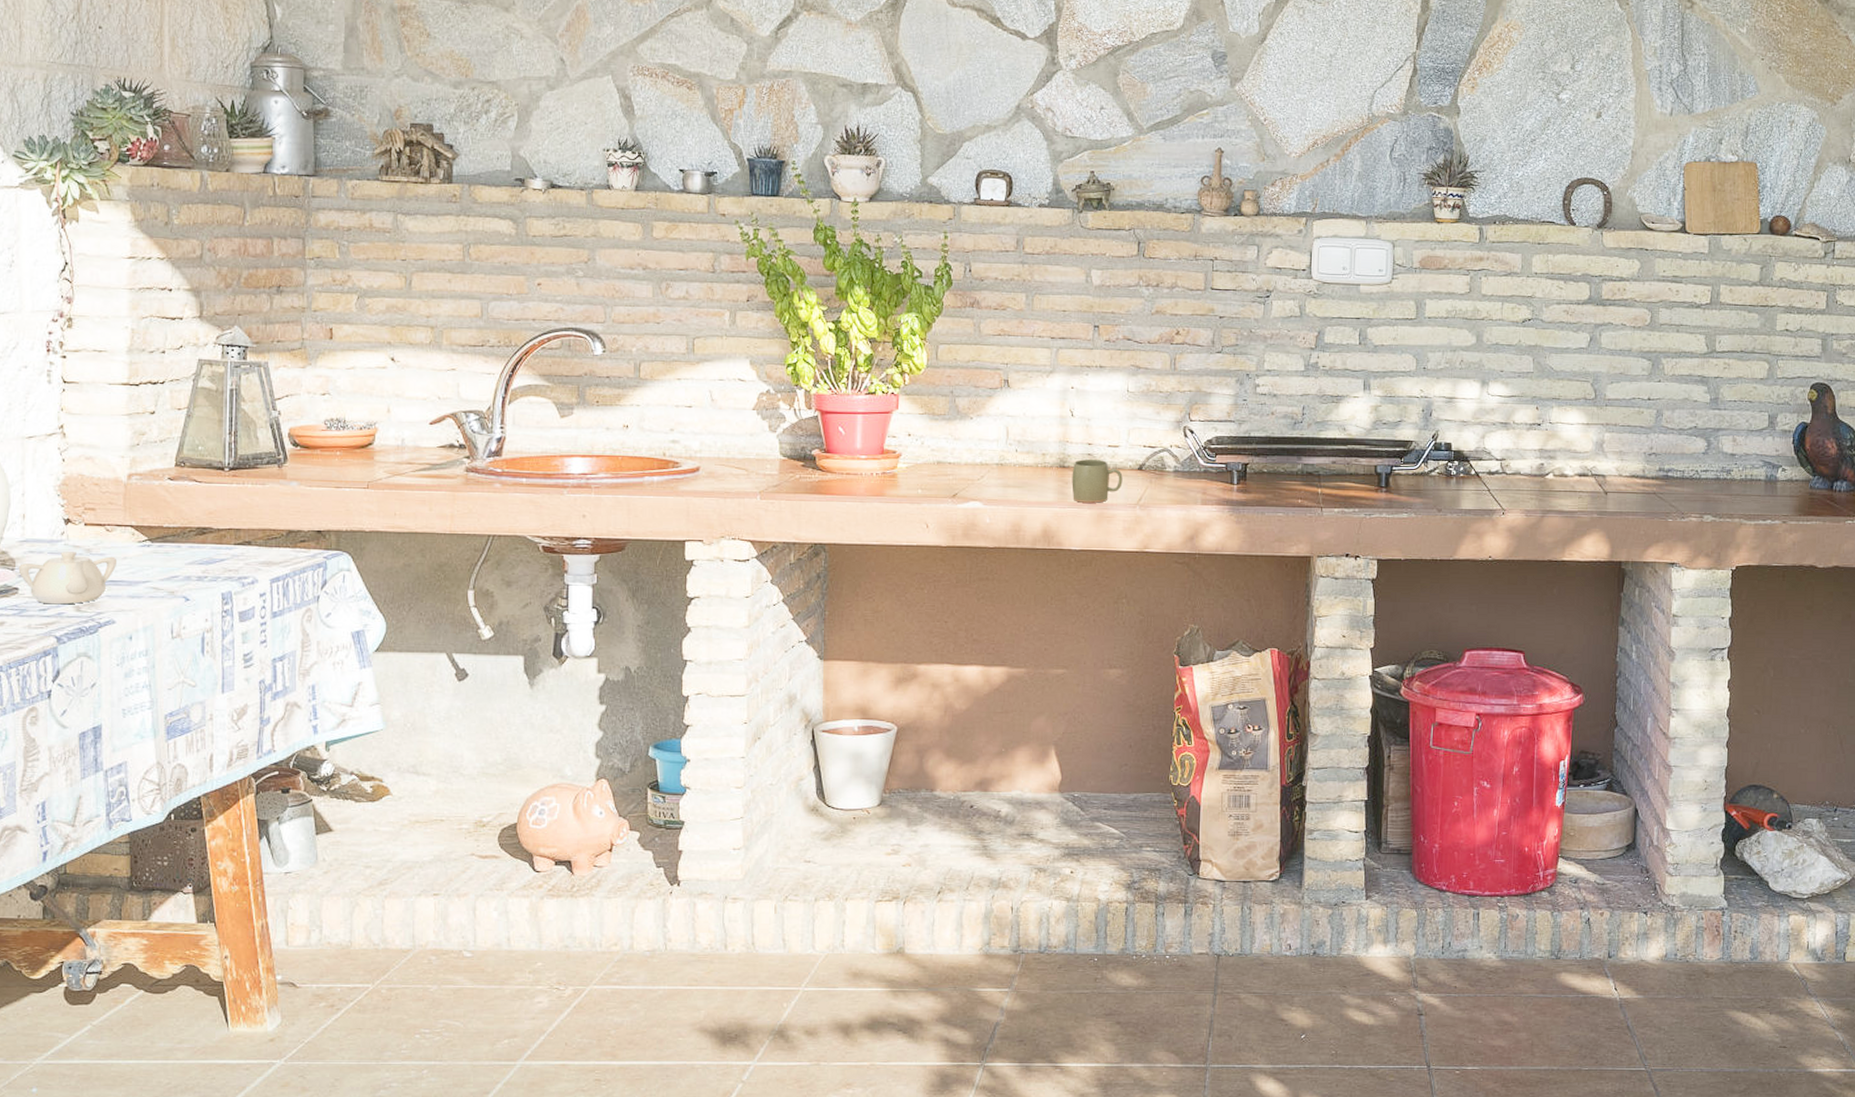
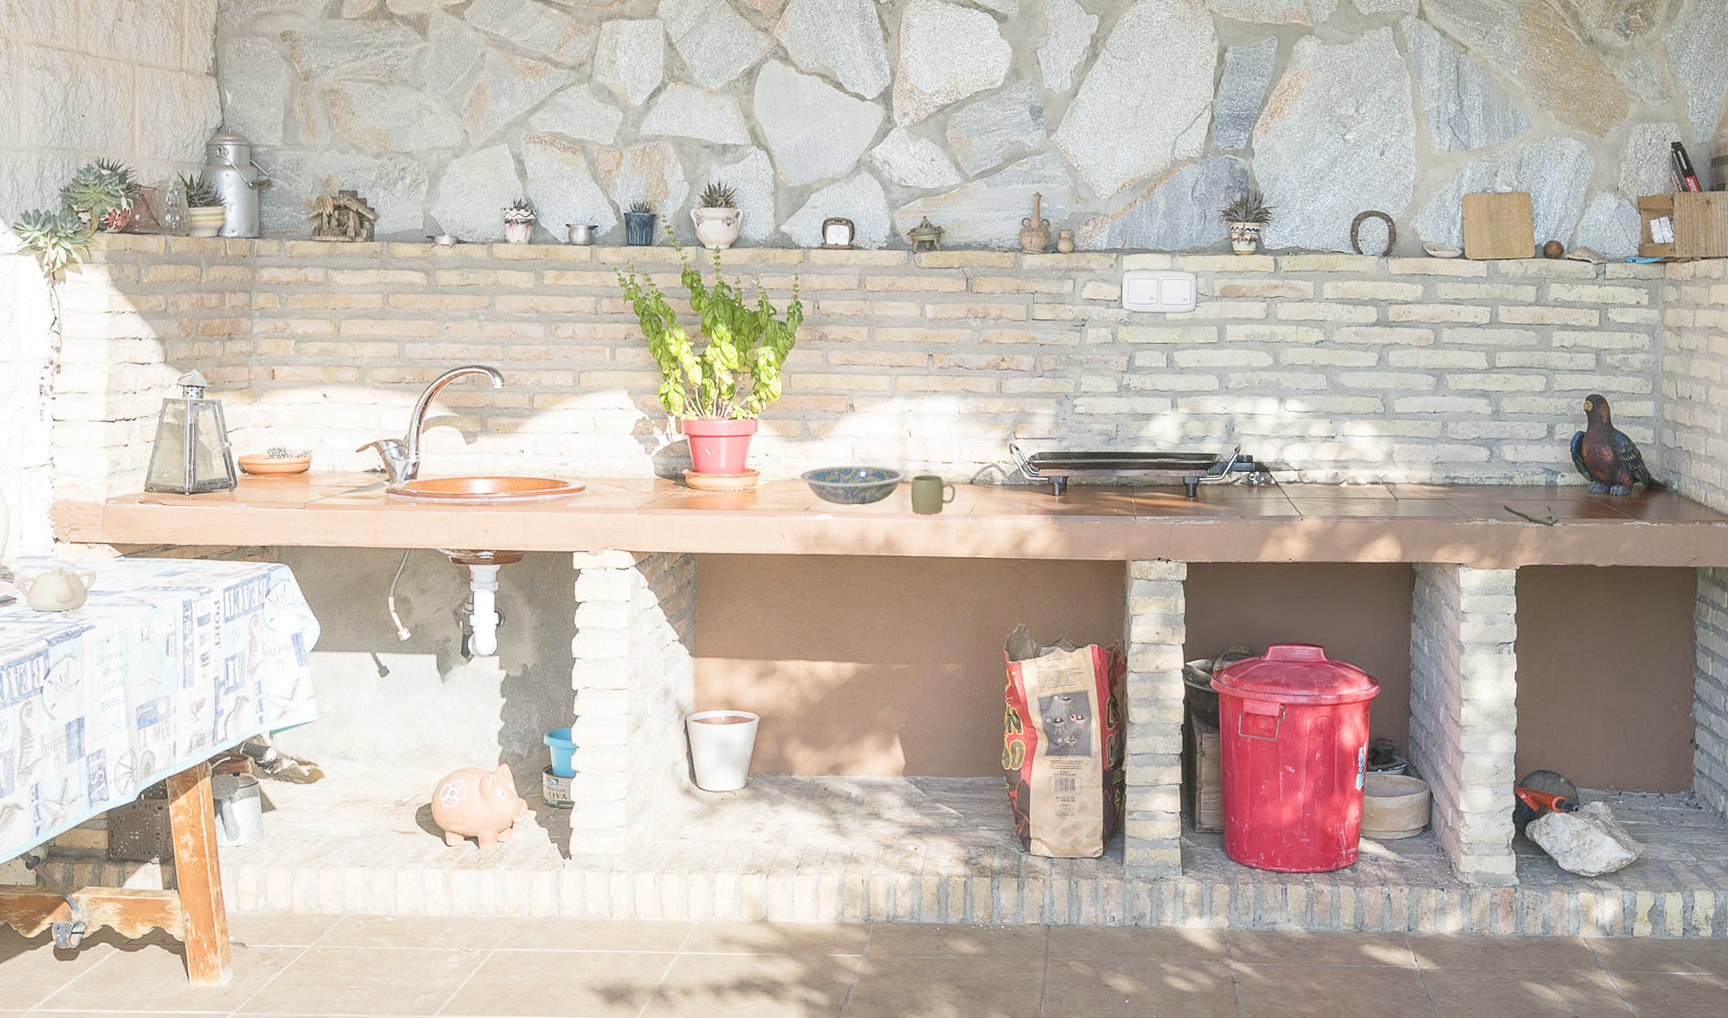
ceramic bowl: none [947,447,1068,492] -> present [800,465,907,505]
tongs: none [1720,500,1779,523] -> present [1503,504,1559,526]

